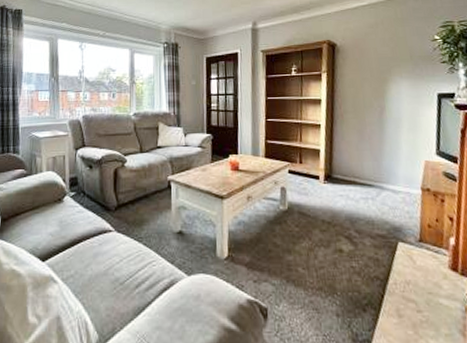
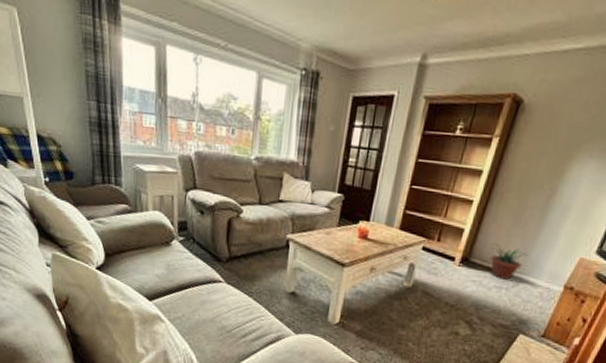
potted plant: none [346,158,380,190] -> present [490,243,528,280]

